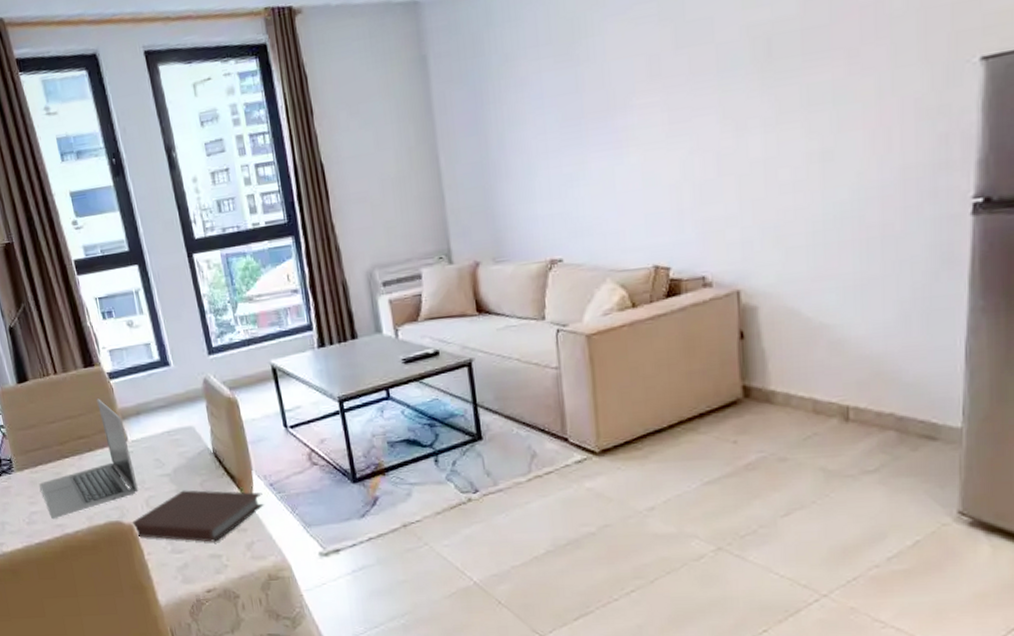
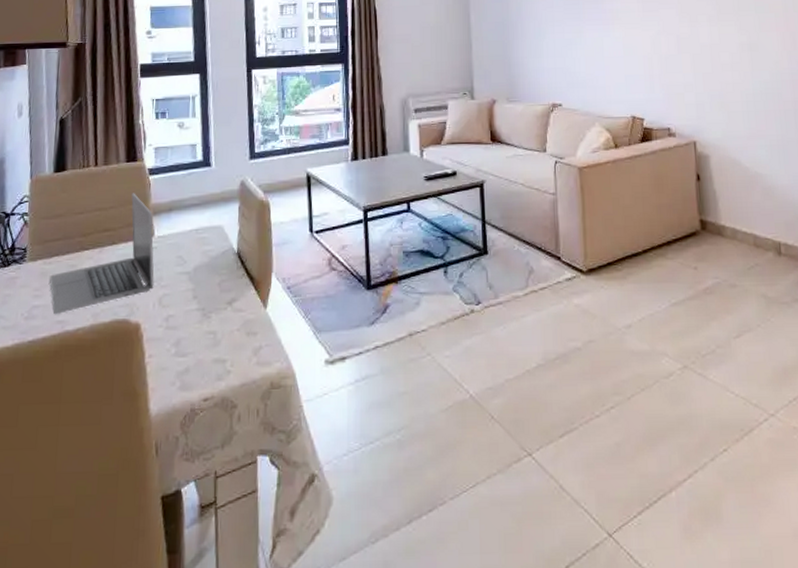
notebook: present [130,490,264,543] -> none [138,289,279,346]

